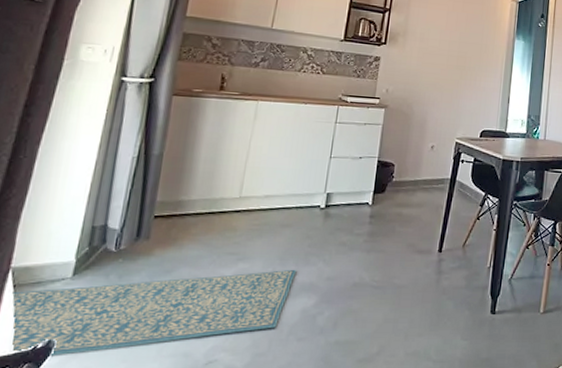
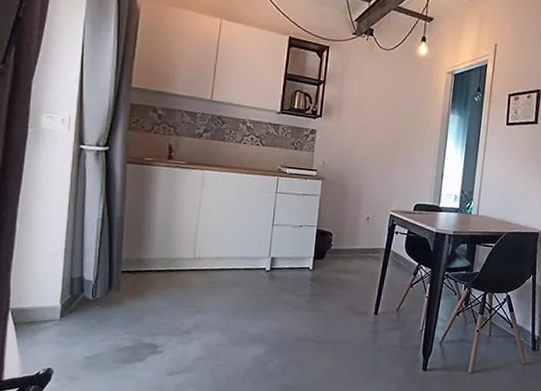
rug: present [12,269,297,357] -> none [14,322,248,382]

